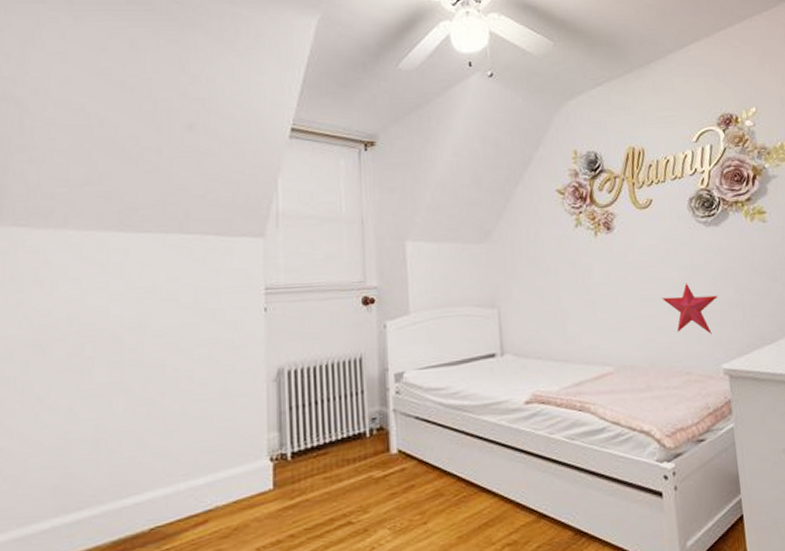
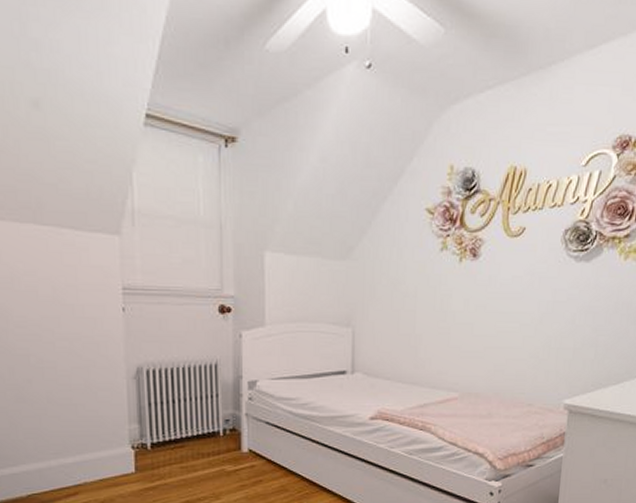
decorative star: present [662,283,717,334] -> none [517,318,573,370]

